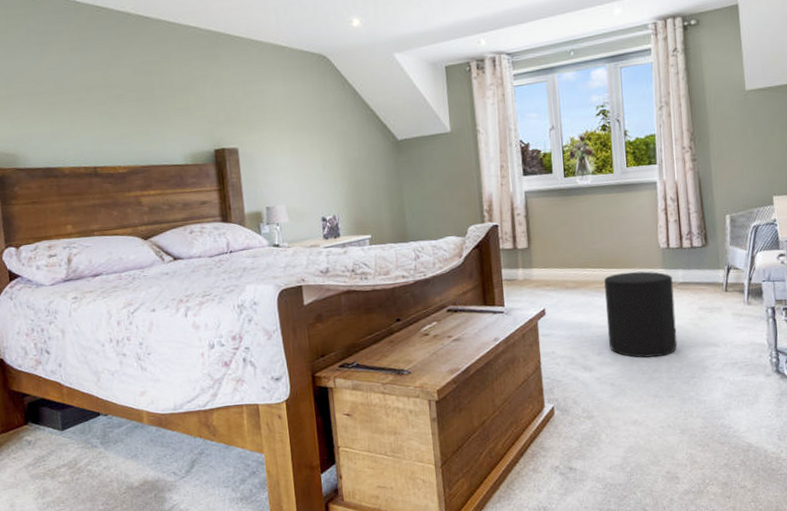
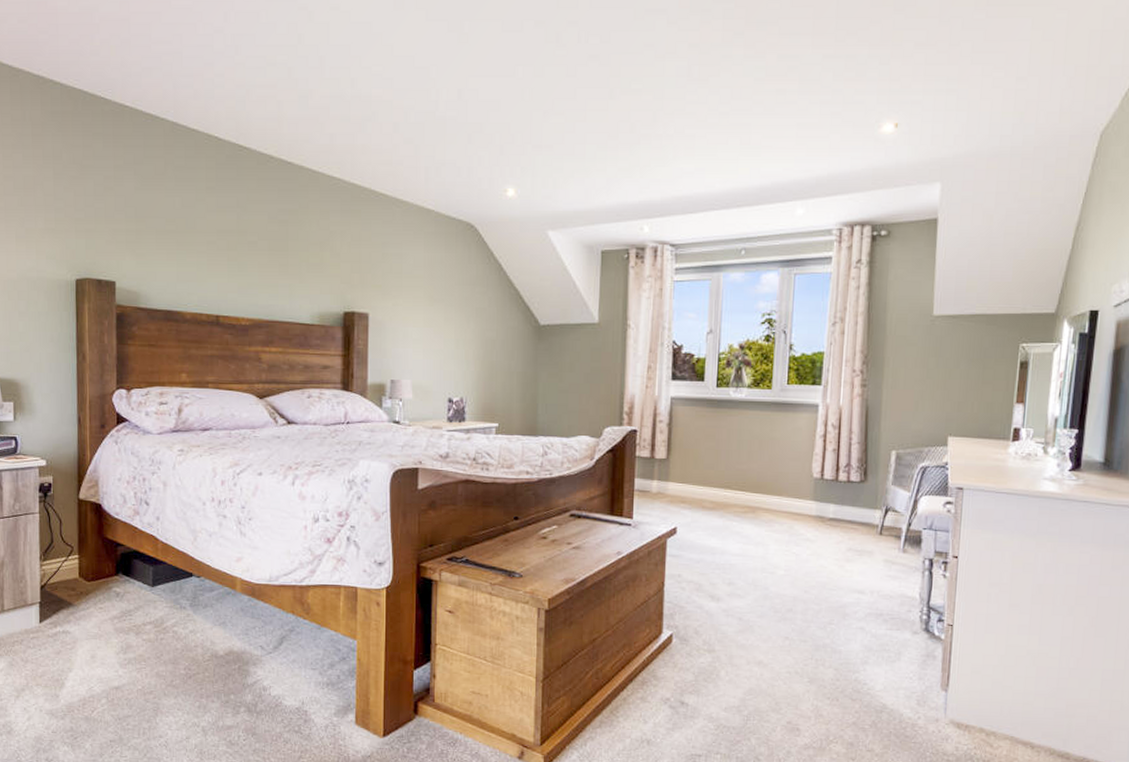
stool: present [604,271,677,358] -> none [741,499,822,596]

